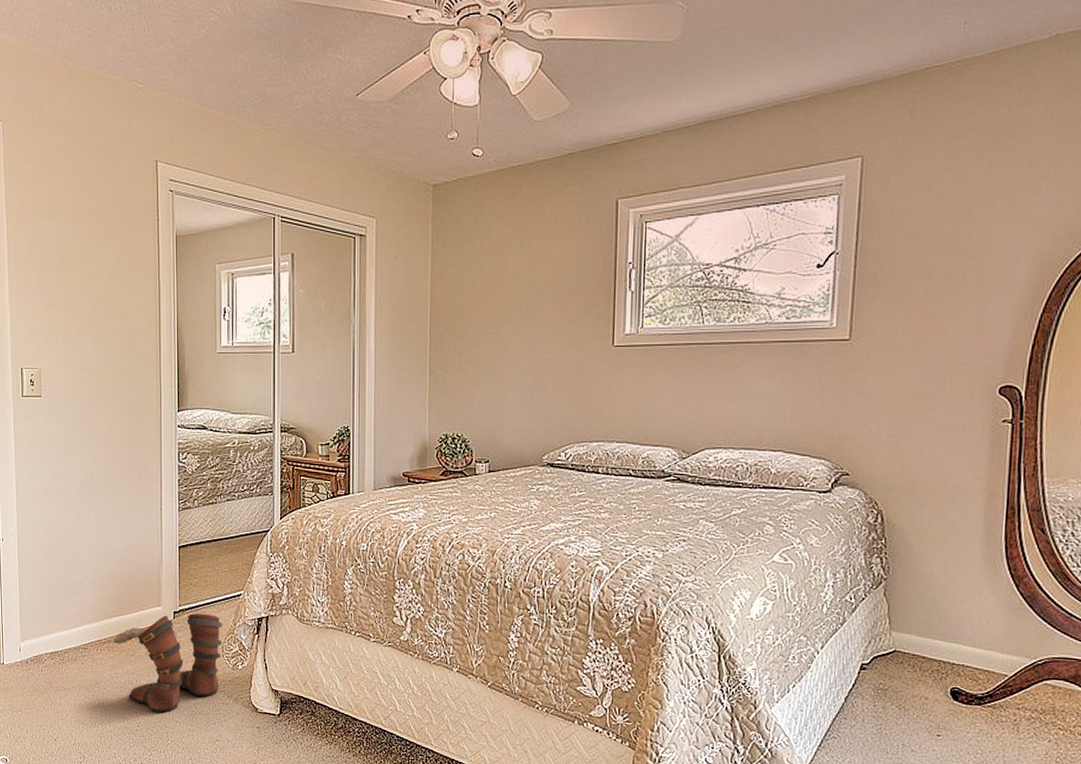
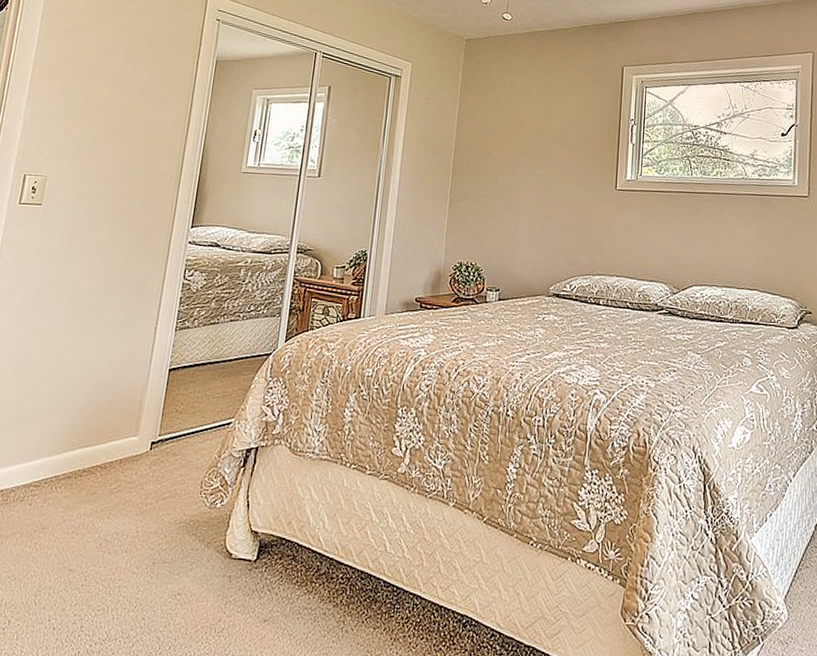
boots: present [112,613,222,713] -> none [71,443,206,562]

